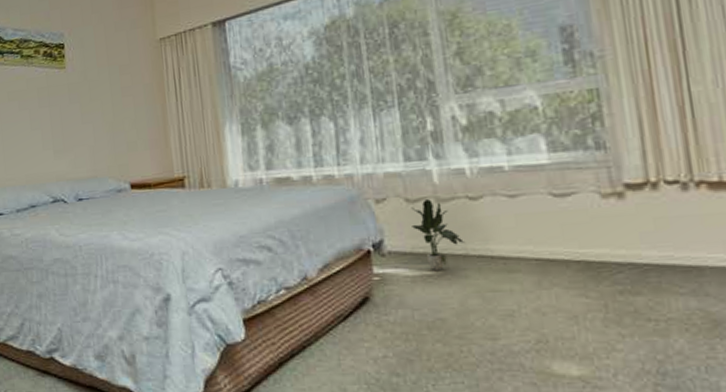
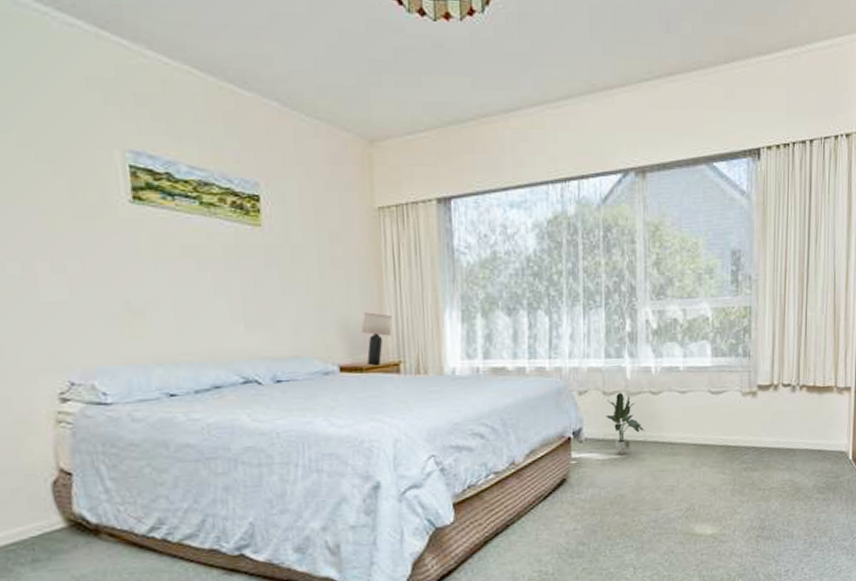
table lamp: none [148,132,176,183] -> present [361,312,393,367]

